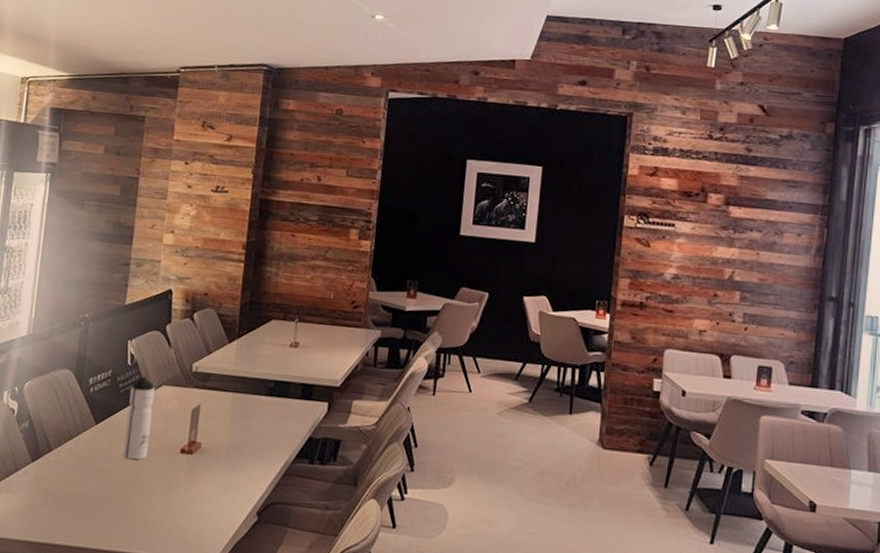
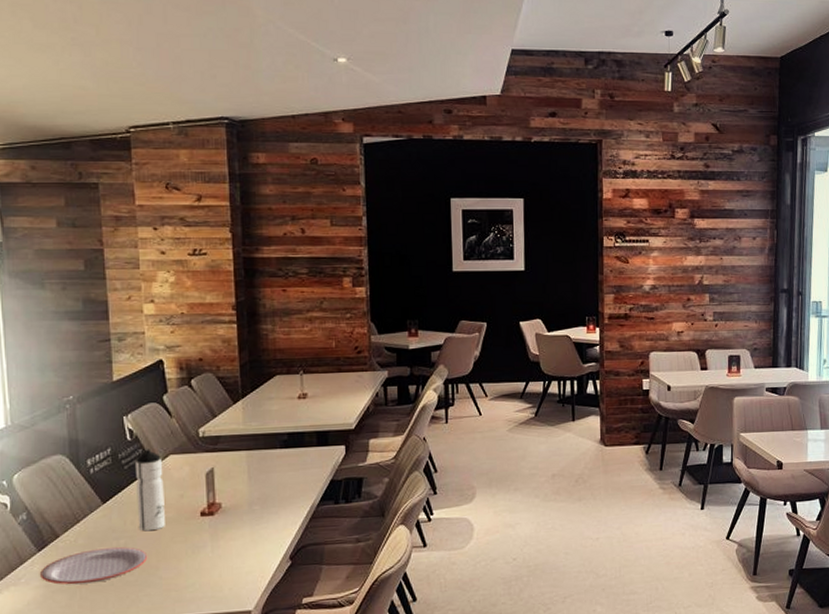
plate: none [29,468,126,504] -> present [40,547,148,585]

